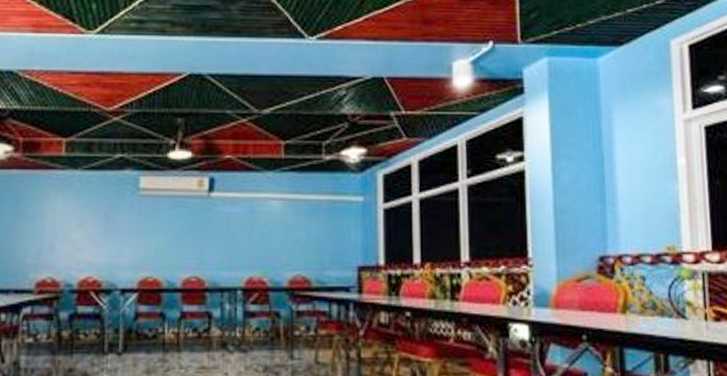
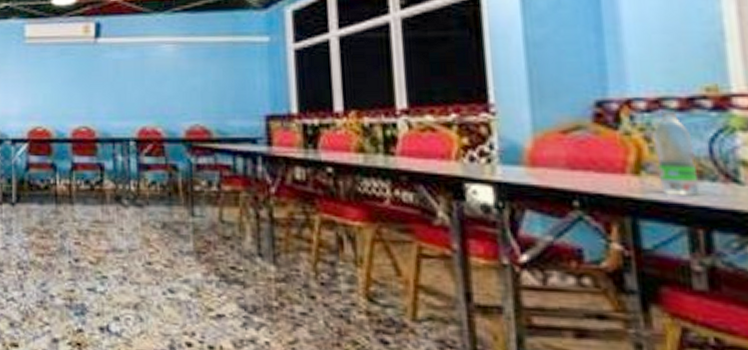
bottle: none [635,264,662,330] -> present [653,110,700,197]

